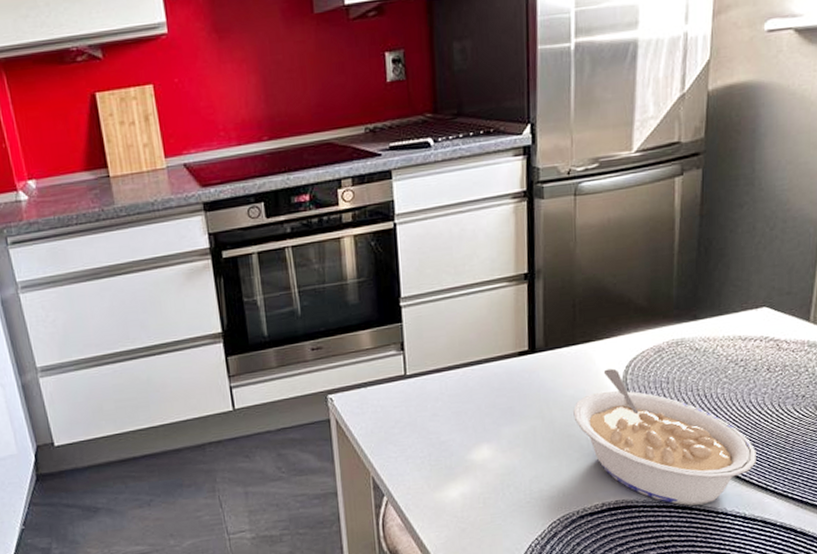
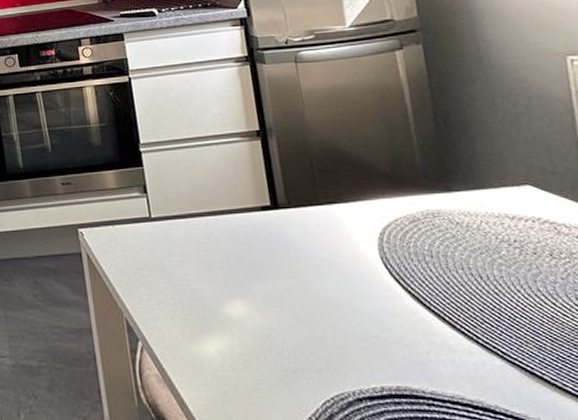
legume: present [573,368,756,506] -> none [329,234,566,409]

